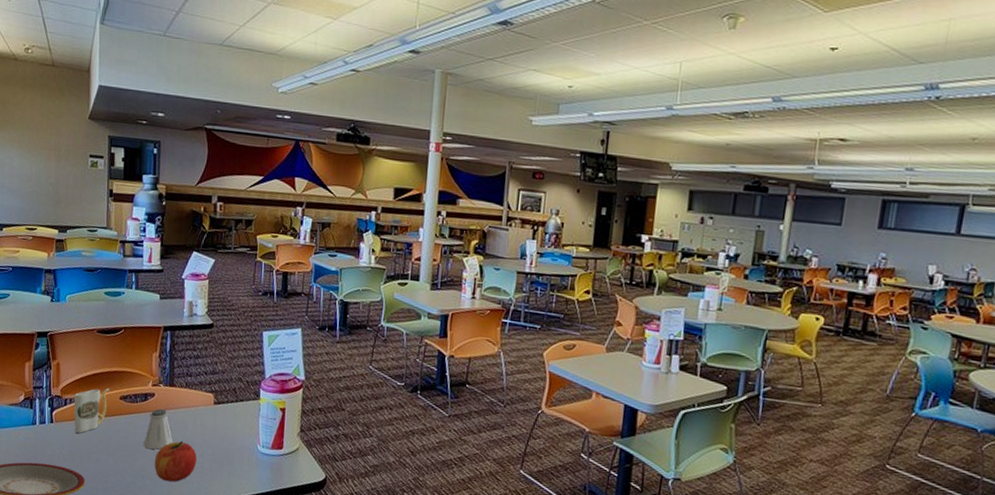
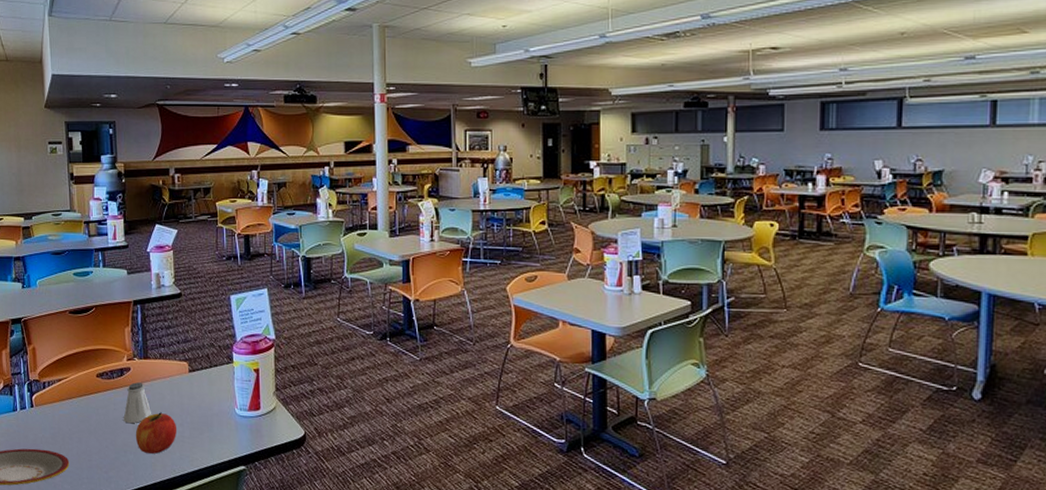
invalid cup: present [74,388,110,434] -> none [52,367,86,415]

